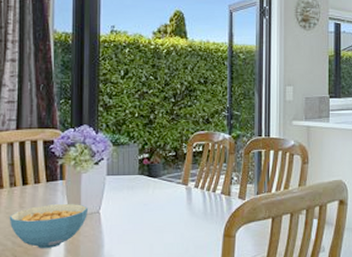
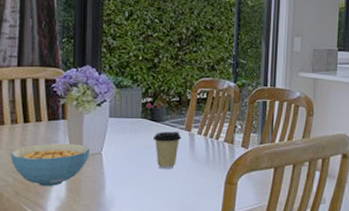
coffee cup: none [150,186,179,225] -> present [152,131,182,169]

